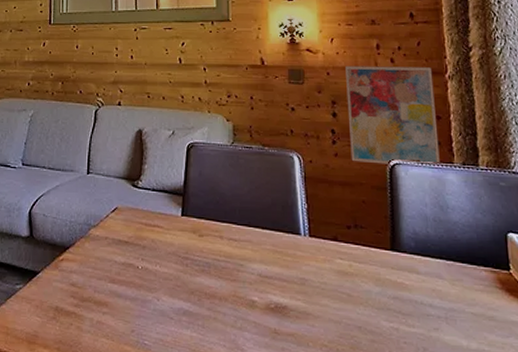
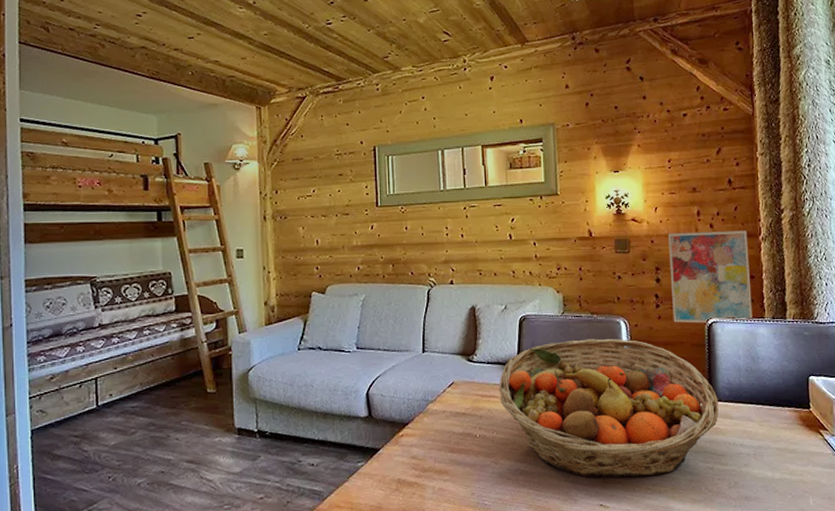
fruit basket: none [163,172,404,331] -> present [498,338,719,478]

